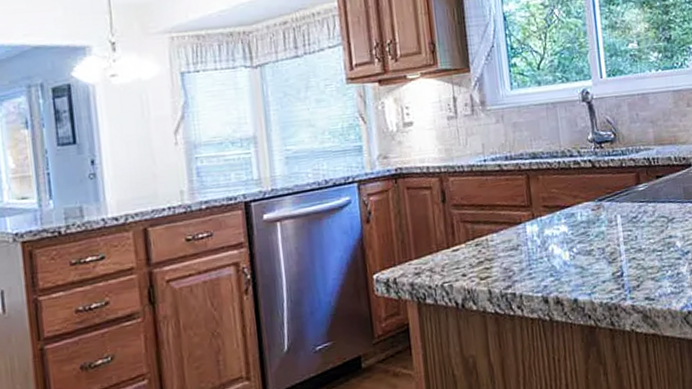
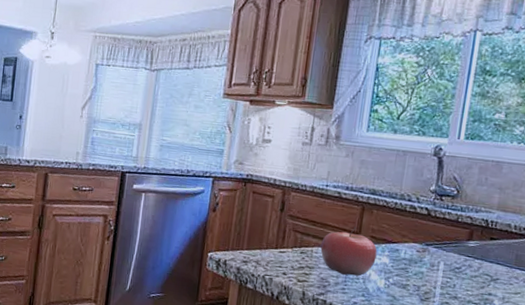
fruit: none [494,200,555,258] -> present [320,227,377,277]

